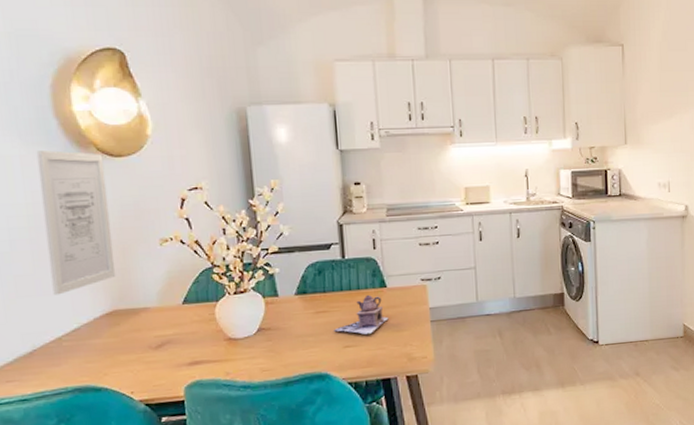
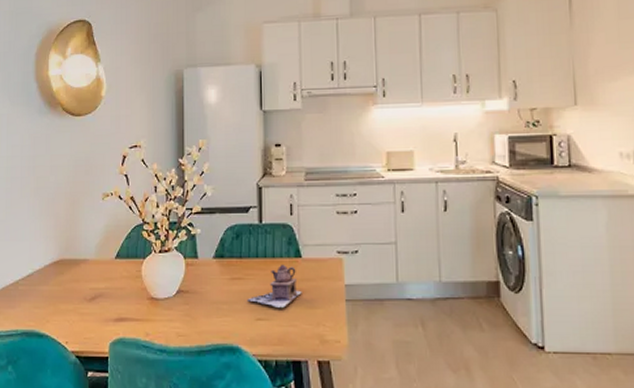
wall art: present [36,150,116,296] -> none [17,110,67,241]

